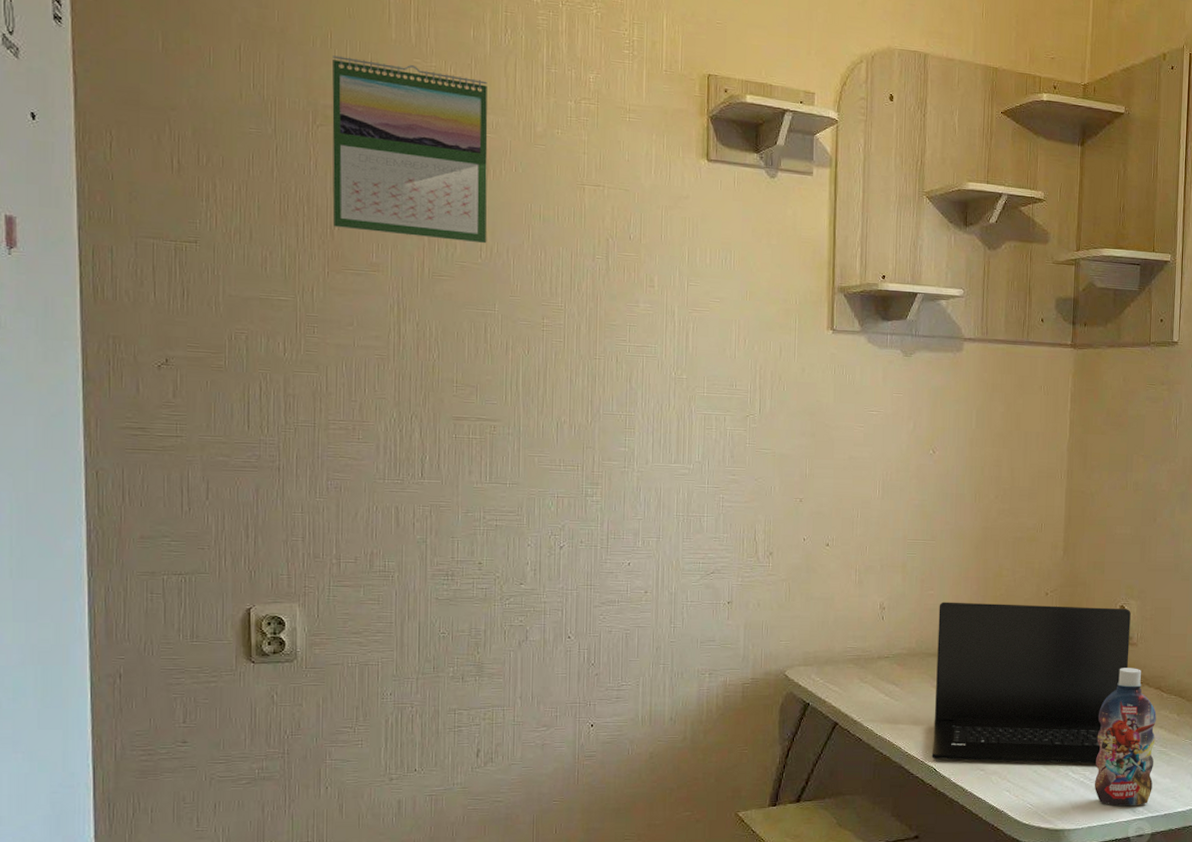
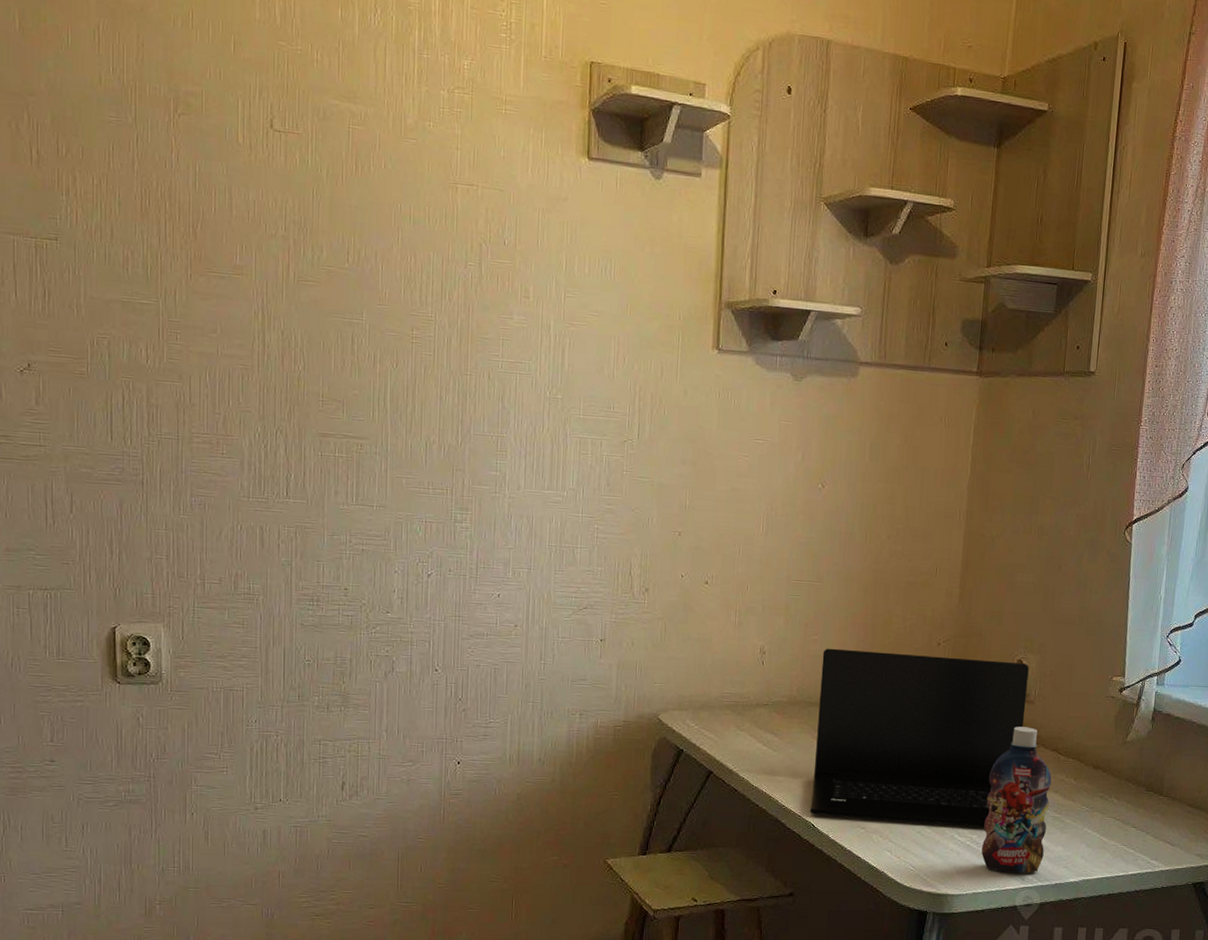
calendar: present [332,56,488,244] -> none [194,37,356,247]

